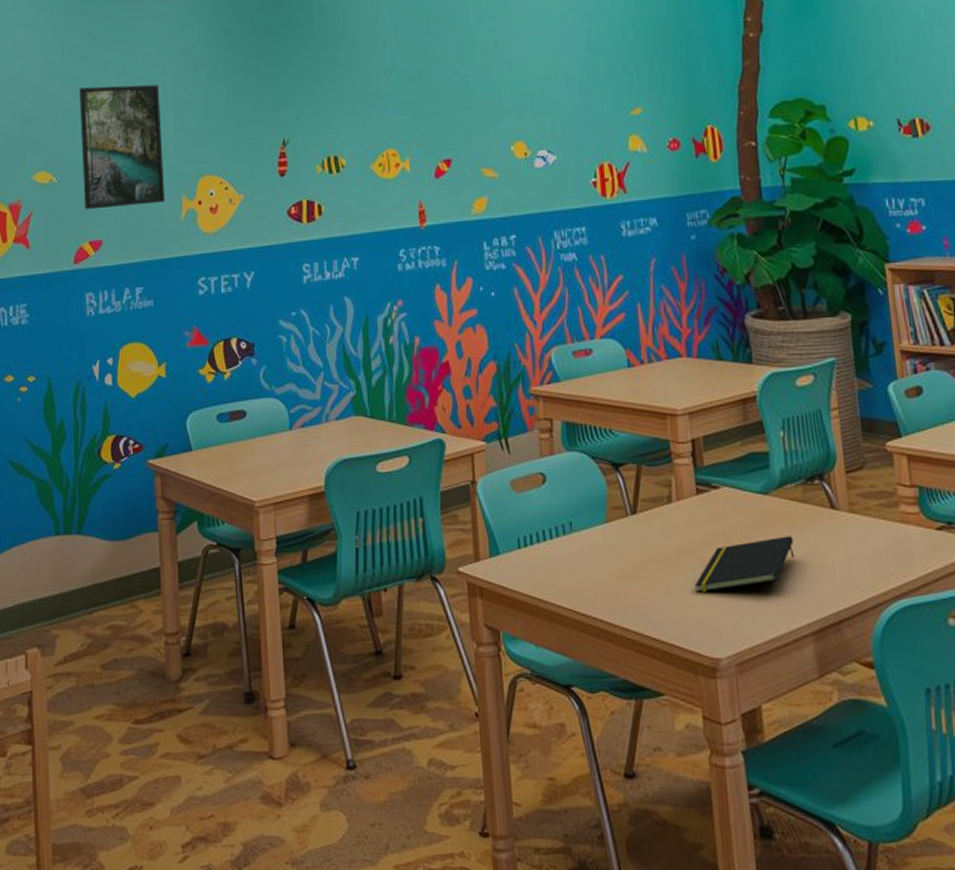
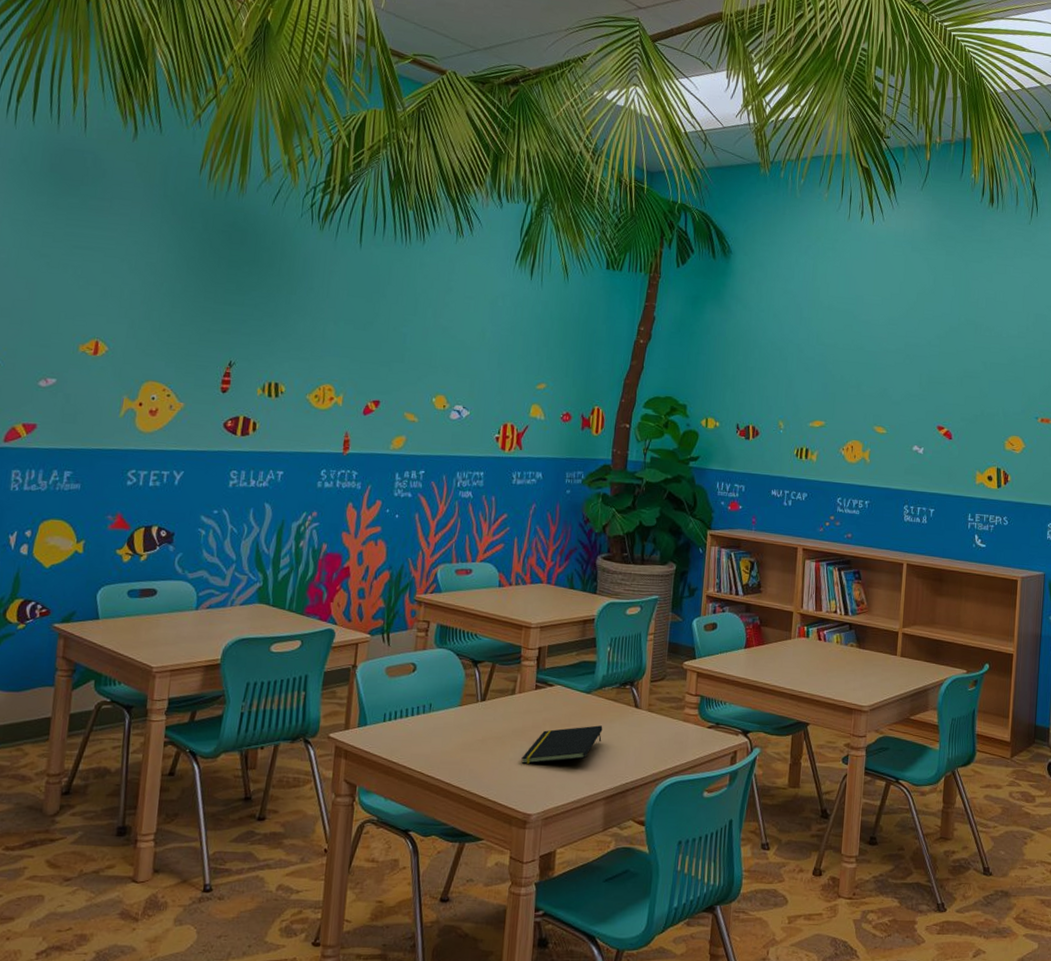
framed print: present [78,84,166,210] -> none [23,283,116,399]

